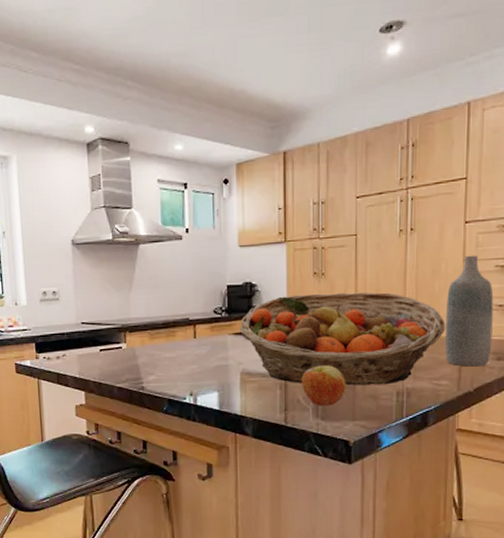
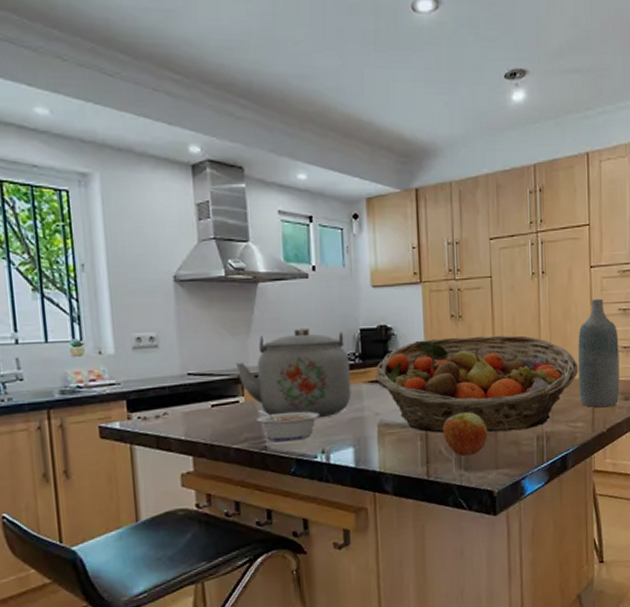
kettle: none [119,284,218,365] -> present [235,327,352,419]
legume: none [136,354,189,384] -> present [257,409,319,442]

